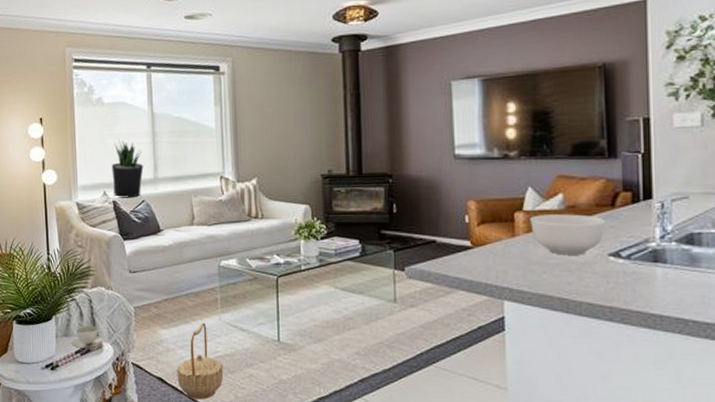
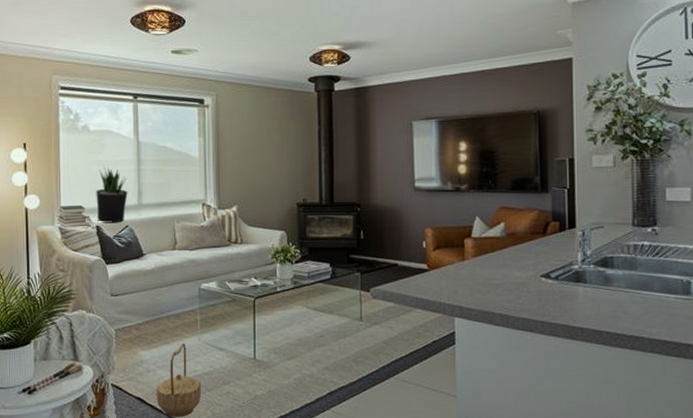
teacup: present [72,325,104,348] -> none [50,348,84,371]
books: none [73,180,107,203] -> present [56,205,91,228]
bowl: present [530,214,605,255] -> none [477,241,538,277]

